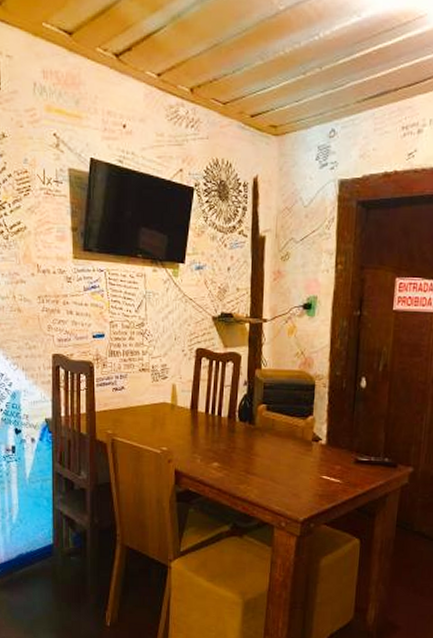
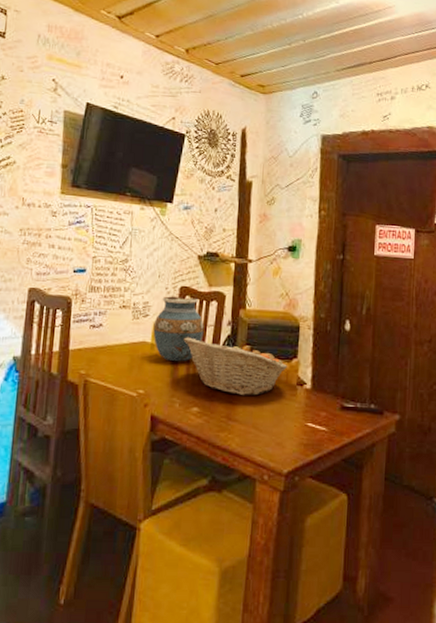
vase: none [172,358,221,421] -> present [153,296,204,362]
fruit basket: none [202,397,303,451] -> present [183,337,287,396]

